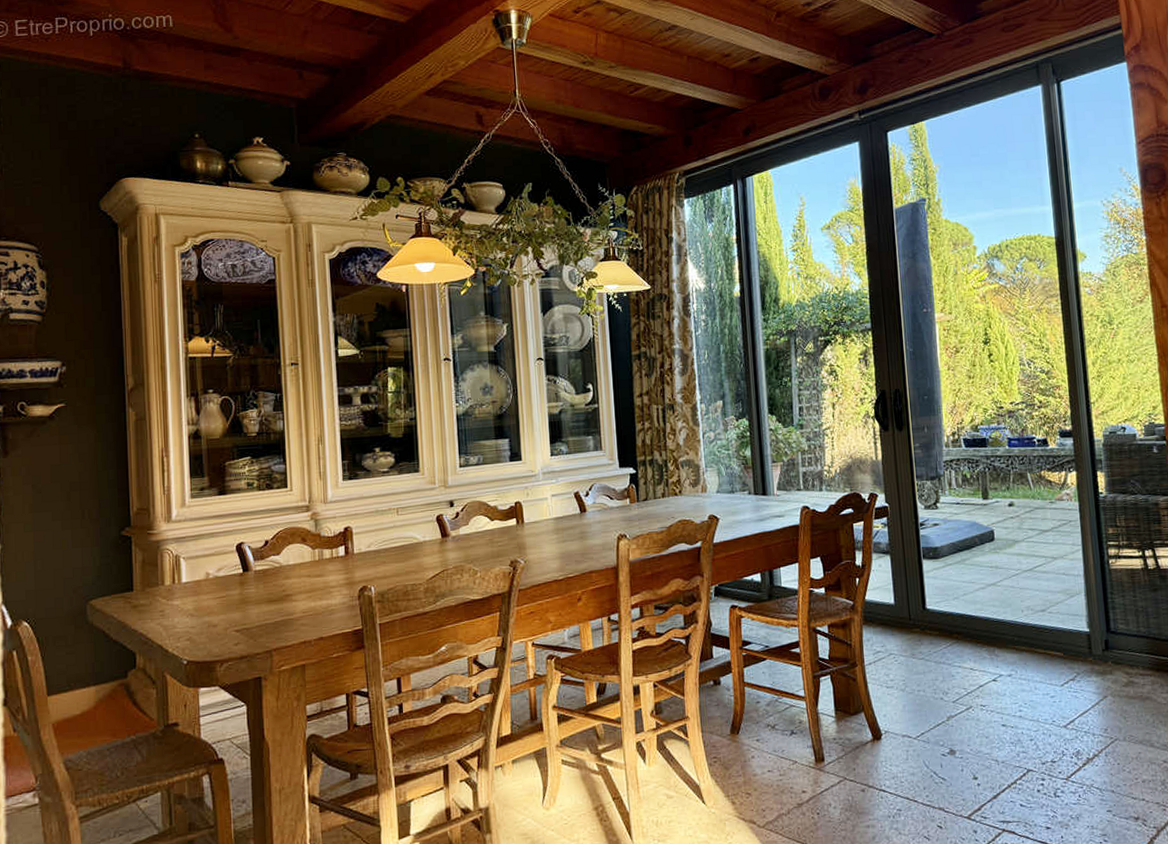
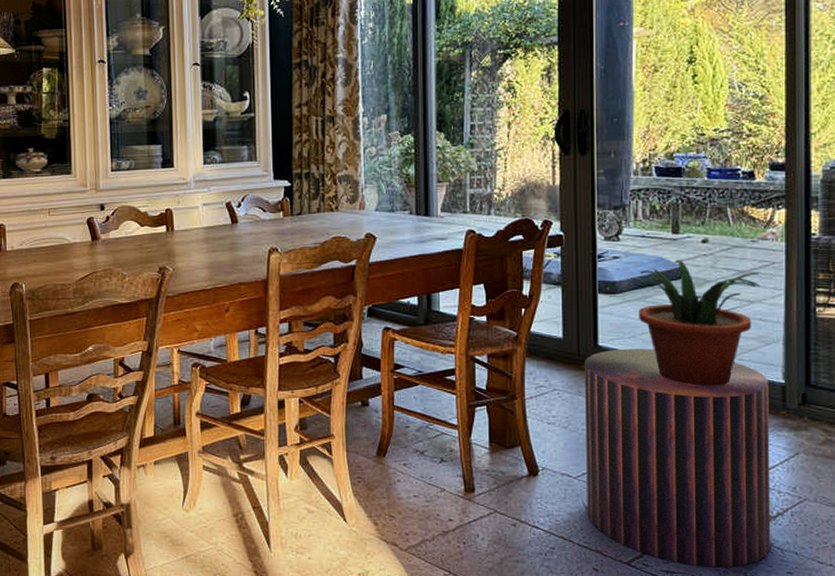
stool: none [915,608,1092,814] -> present [584,348,771,568]
potted plant: none [957,522,1061,640] -> present [639,259,760,386]

